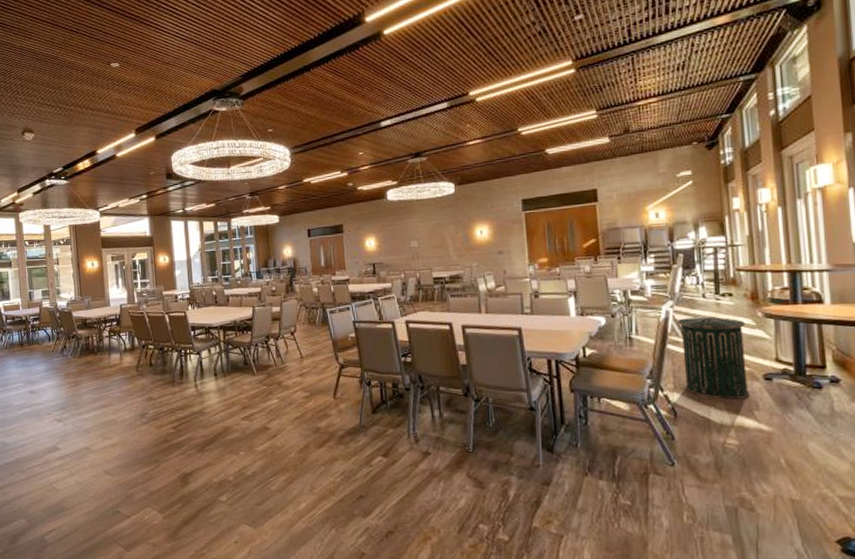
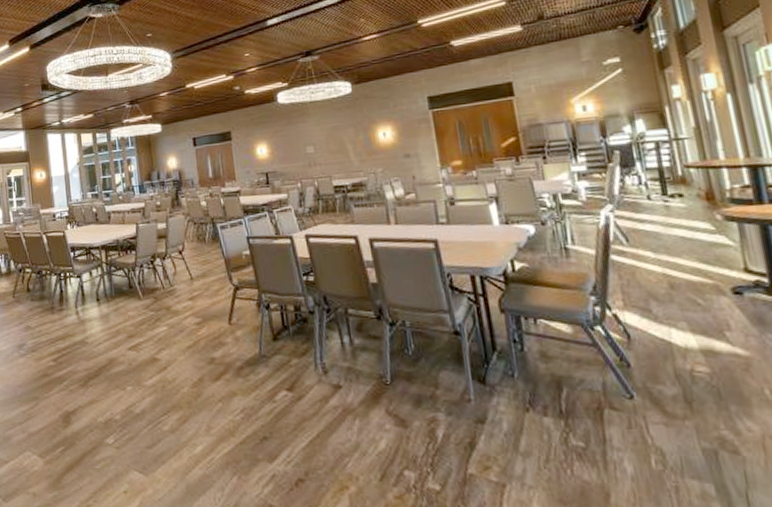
trash can: present [676,315,750,399] -> none [619,220,717,318]

